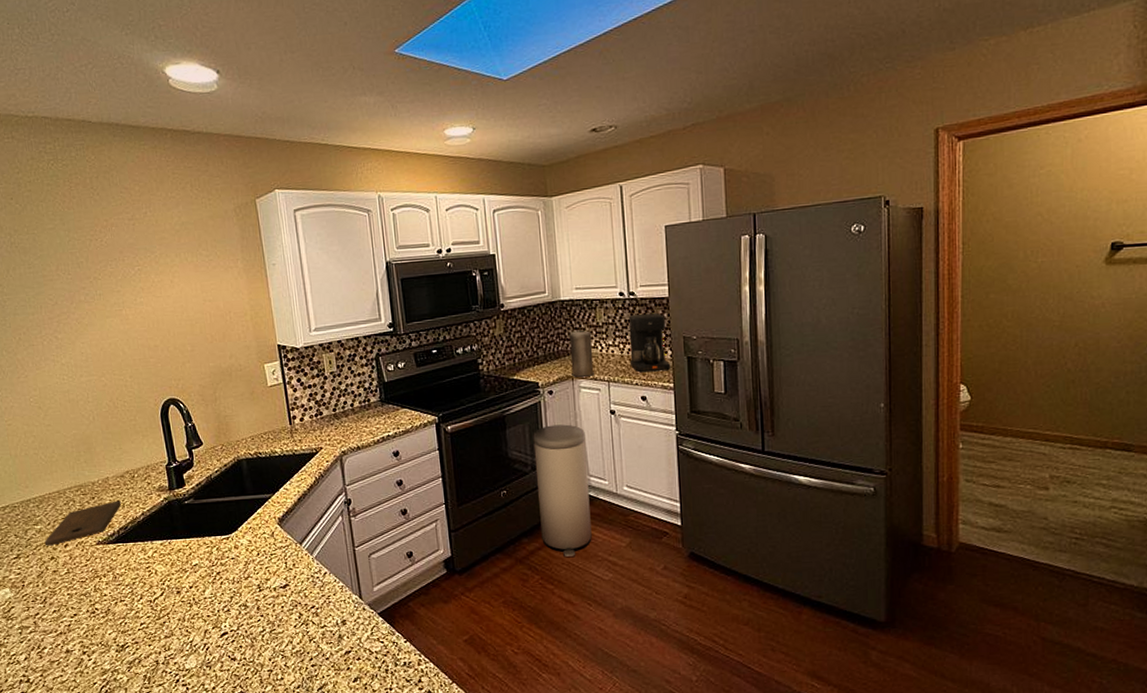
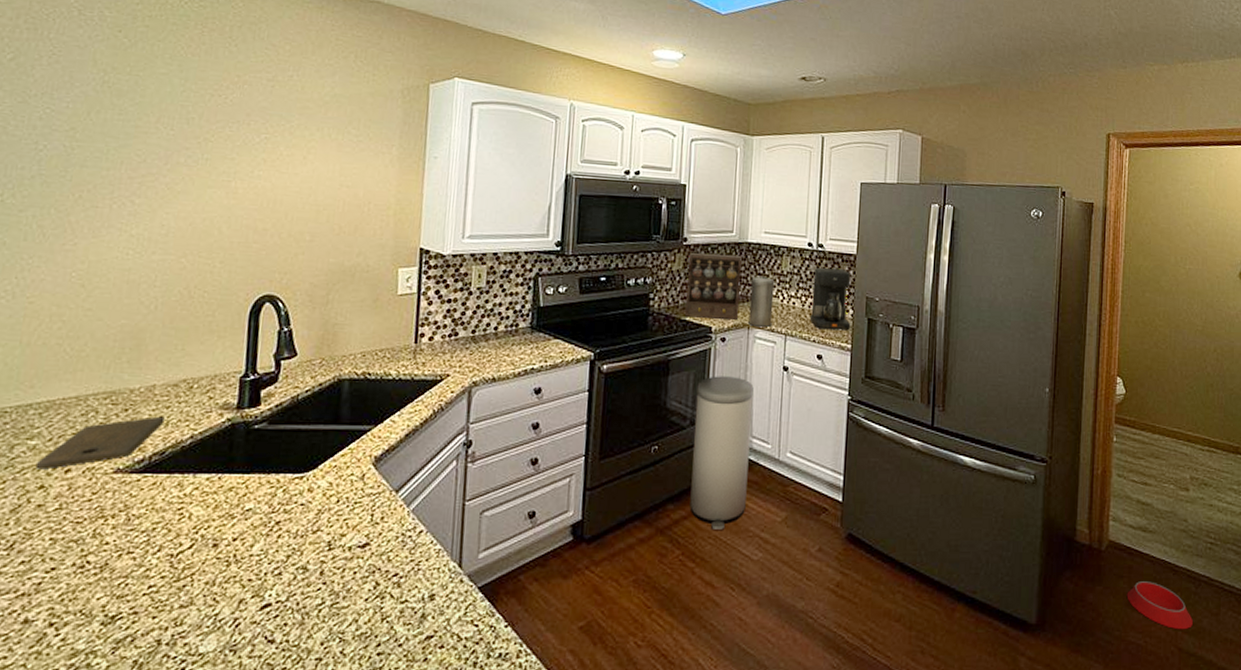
spice rack: none [507,313,561,376] -> present [685,252,742,320]
pet bowl: none [981,578,1057,621] -> present [1126,581,1193,630]

